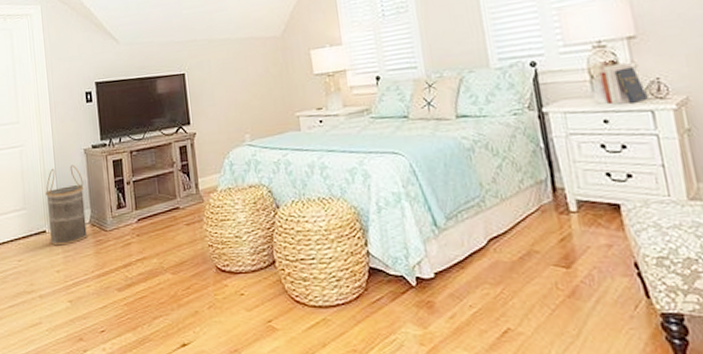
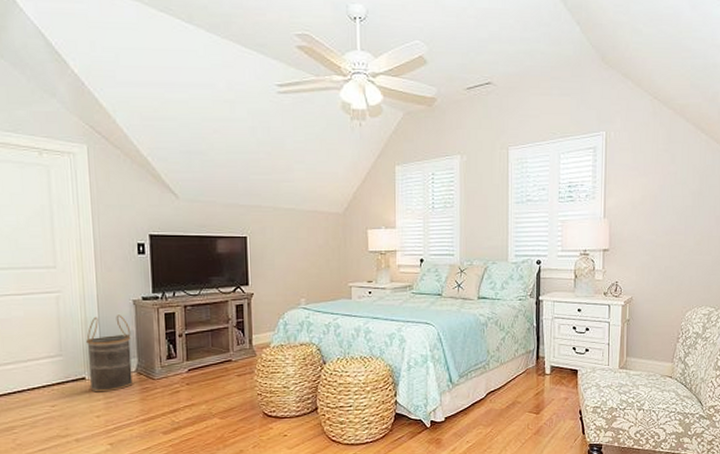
books: present [600,62,649,105] -> none [582,268,608,300]

